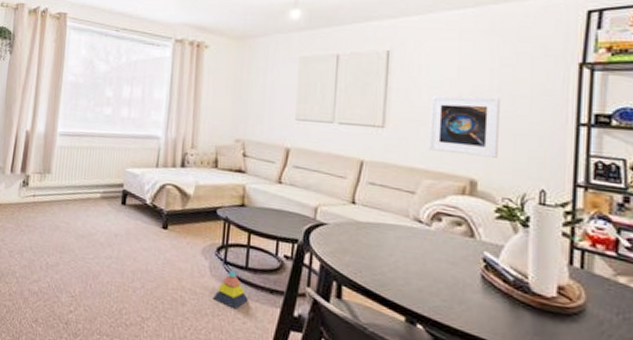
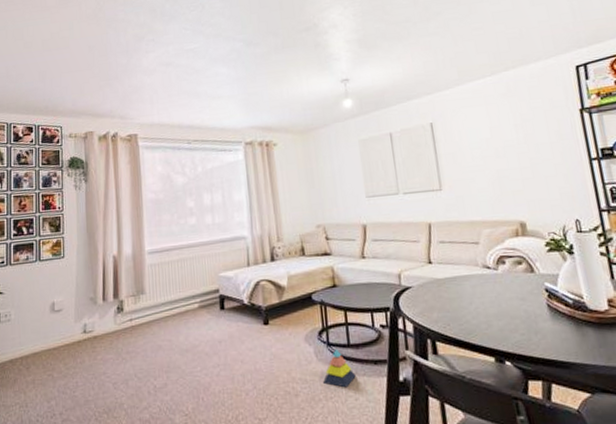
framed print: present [429,95,502,158] -> none [474,147,537,203]

